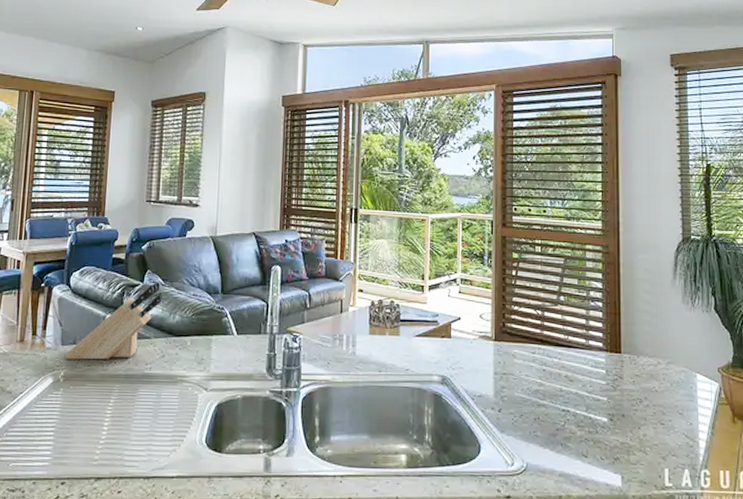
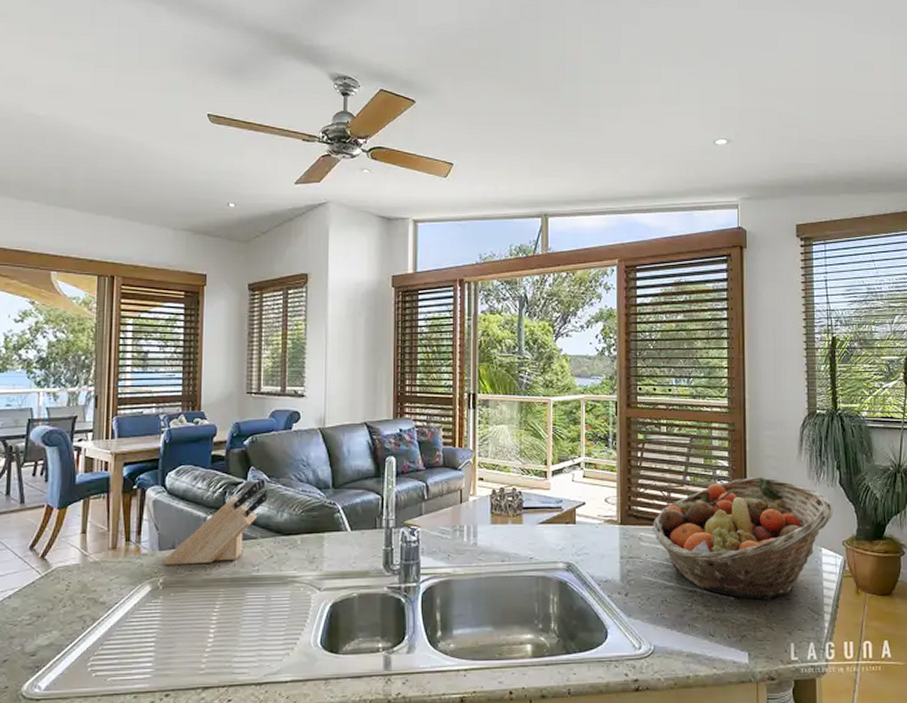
fruit basket: none [526,300,709,424] -> present [653,477,834,601]

